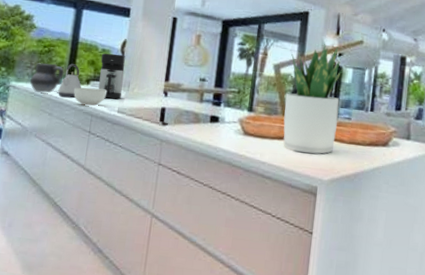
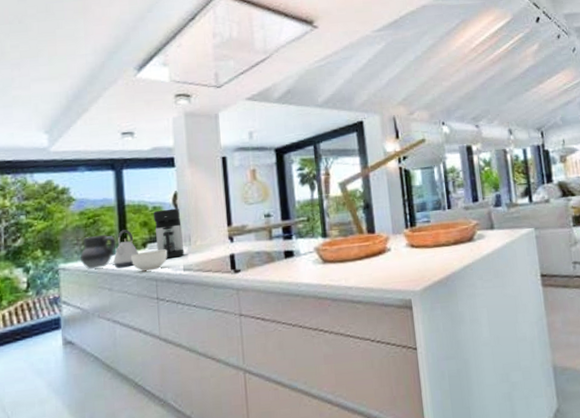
planter: present [283,44,343,154] -> none [354,150,419,269]

